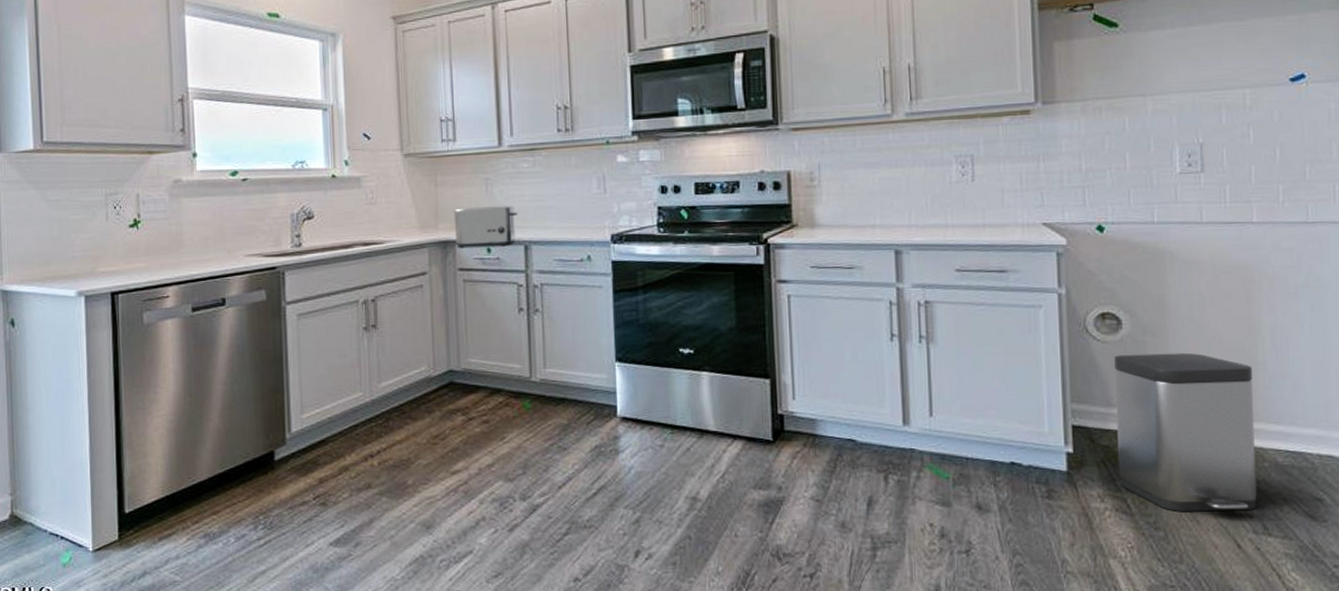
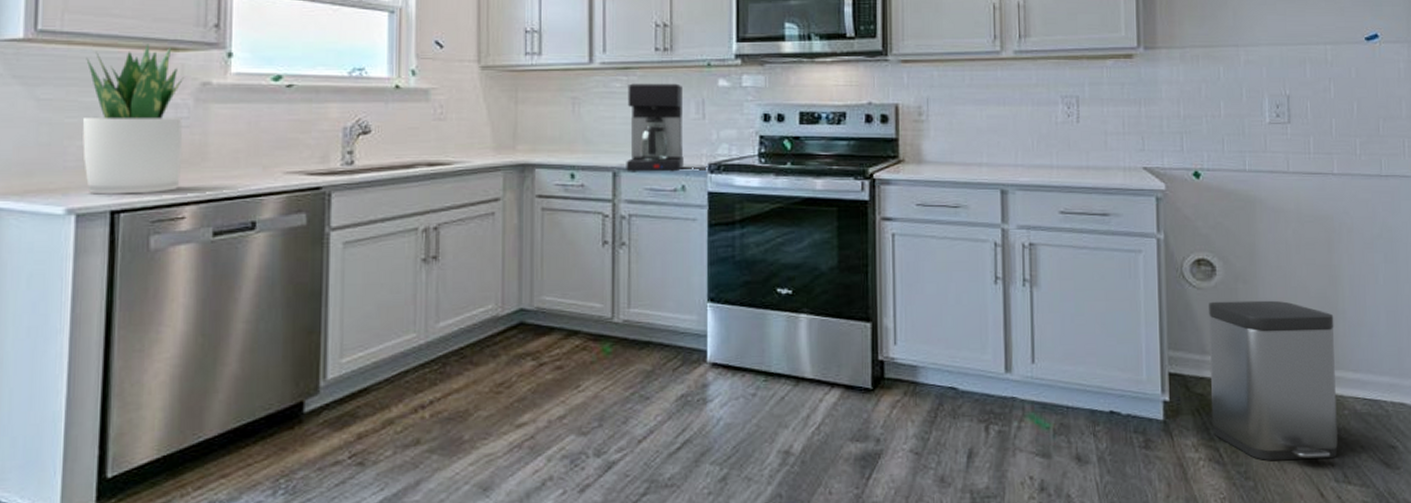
planter: none [82,149,163,279] -> present [83,44,185,195]
toaster: present [453,205,518,249] -> none [534,128,608,173]
coffee maker: none [534,161,588,245] -> present [626,83,684,172]

